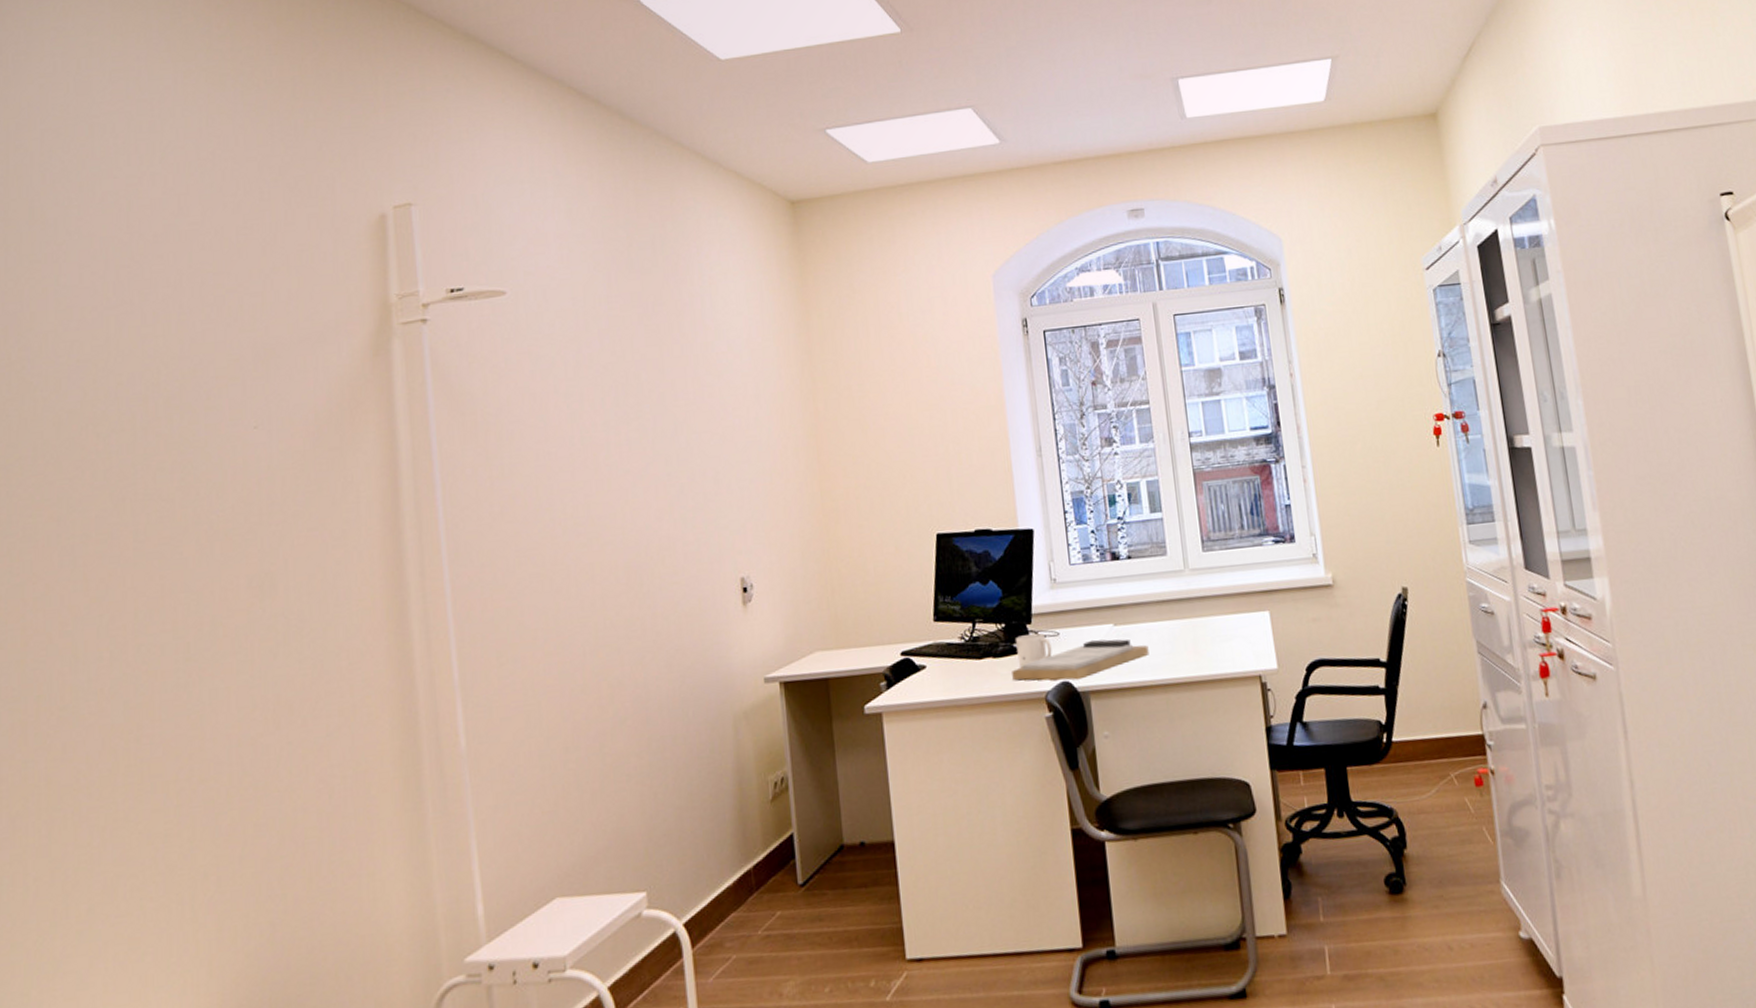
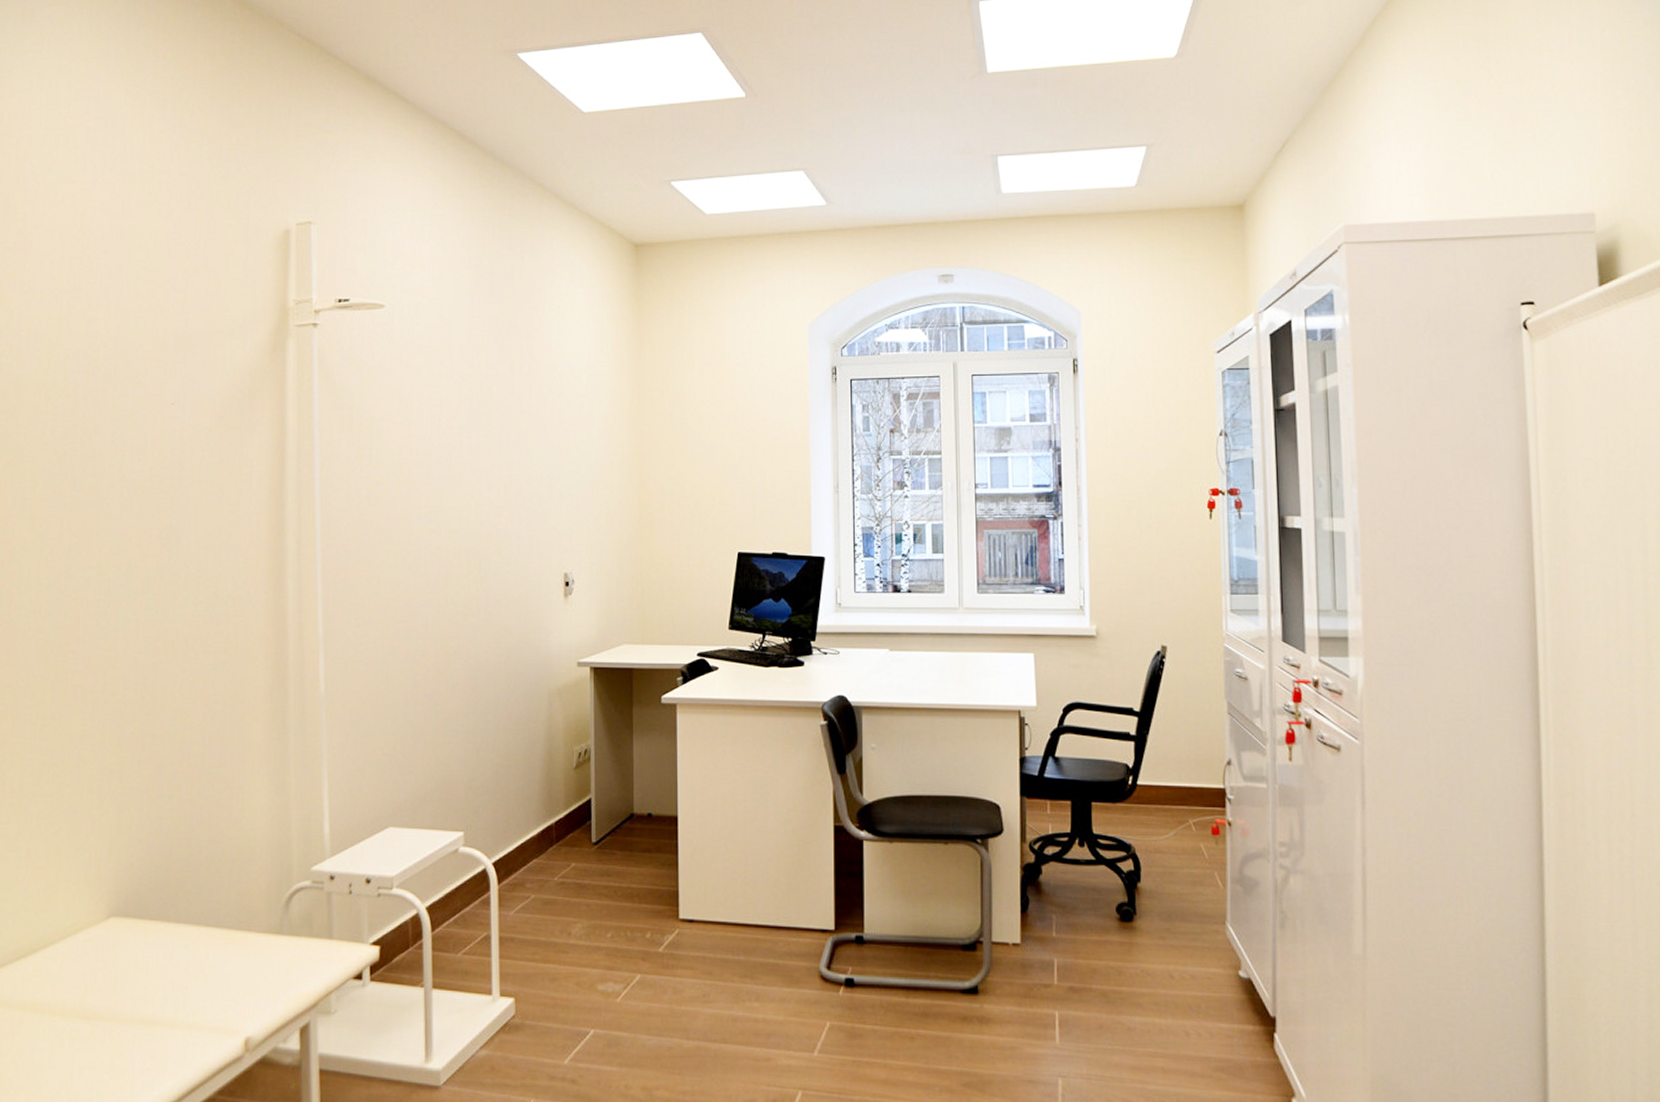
clipboard: present [1012,639,1149,681] -> none [794,661,919,695]
mug: present [1014,633,1052,669] -> none [799,651,832,679]

